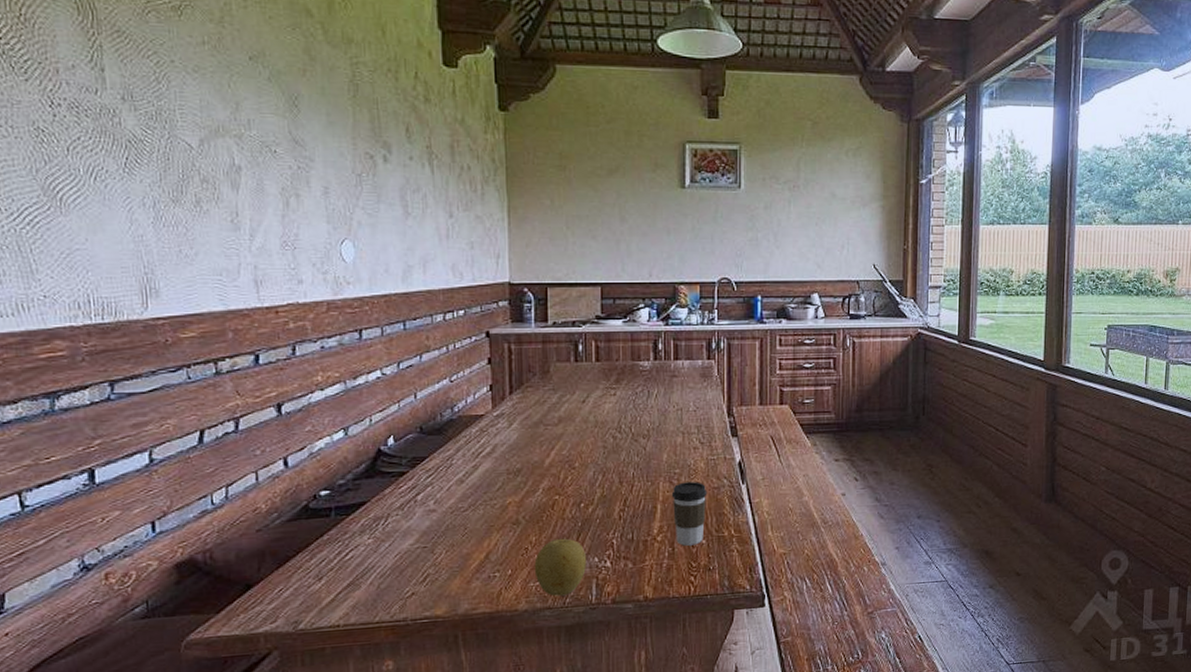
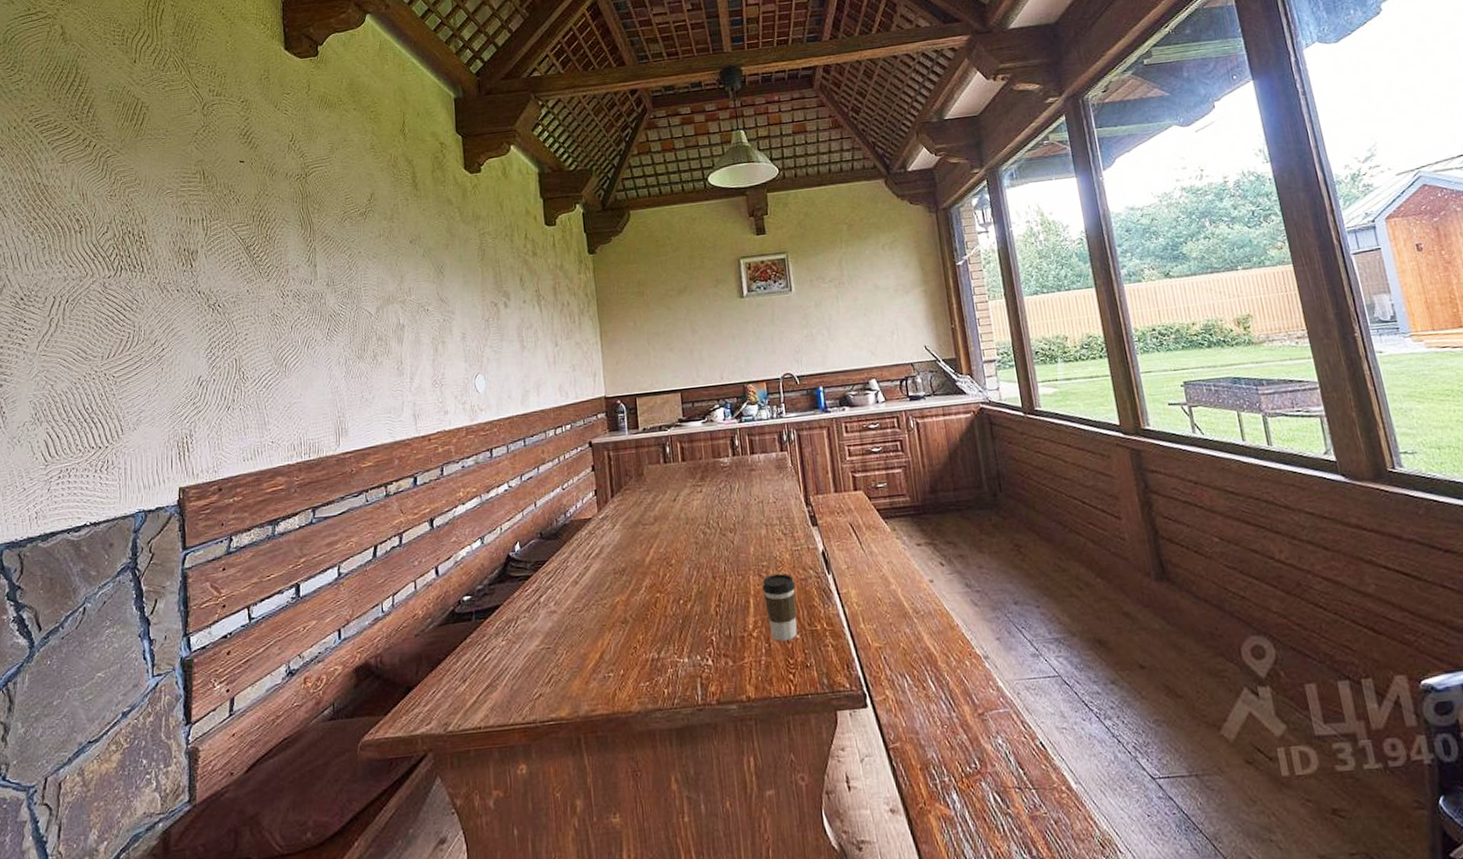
fruit: present [534,538,586,596] -> none [643,636,690,697]

